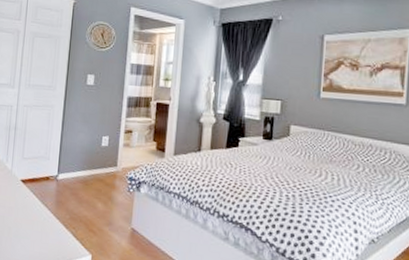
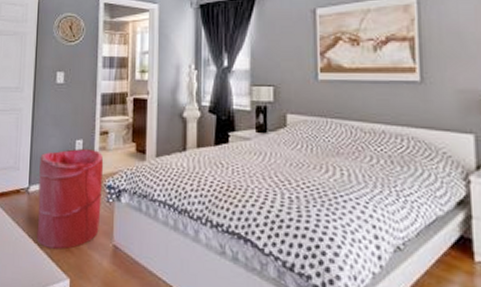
laundry hamper: none [63,144,127,230] -> present [36,148,104,249]

